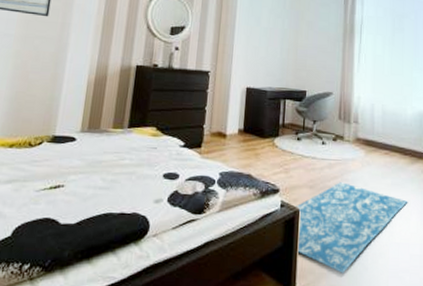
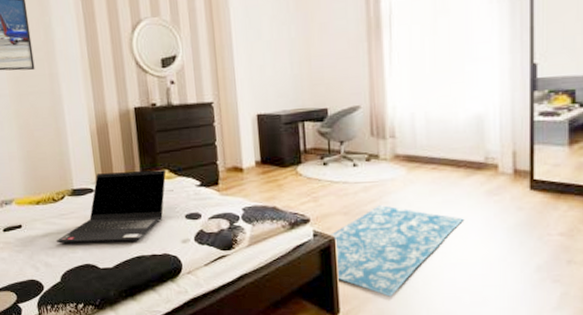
laptop computer: none [19,123,154,197] -> present [56,170,166,244]

